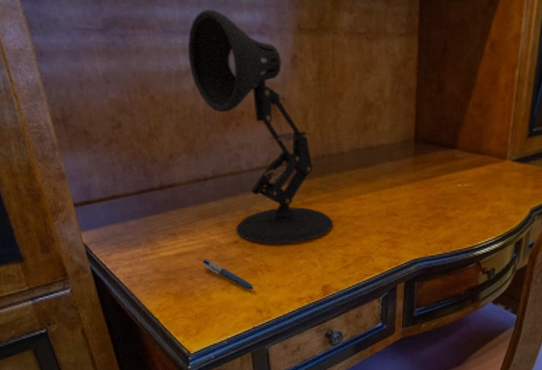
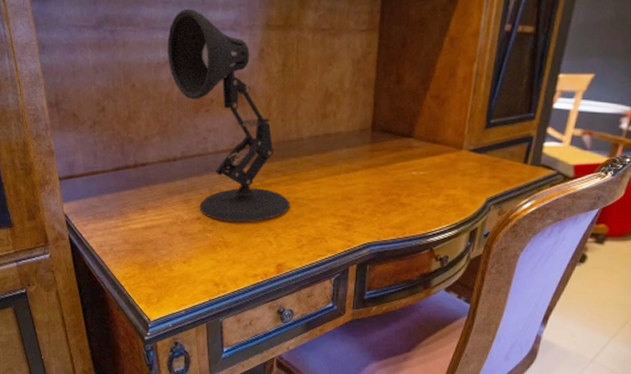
pen: present [201,259,255,290] -> none [166,233,213,264]

